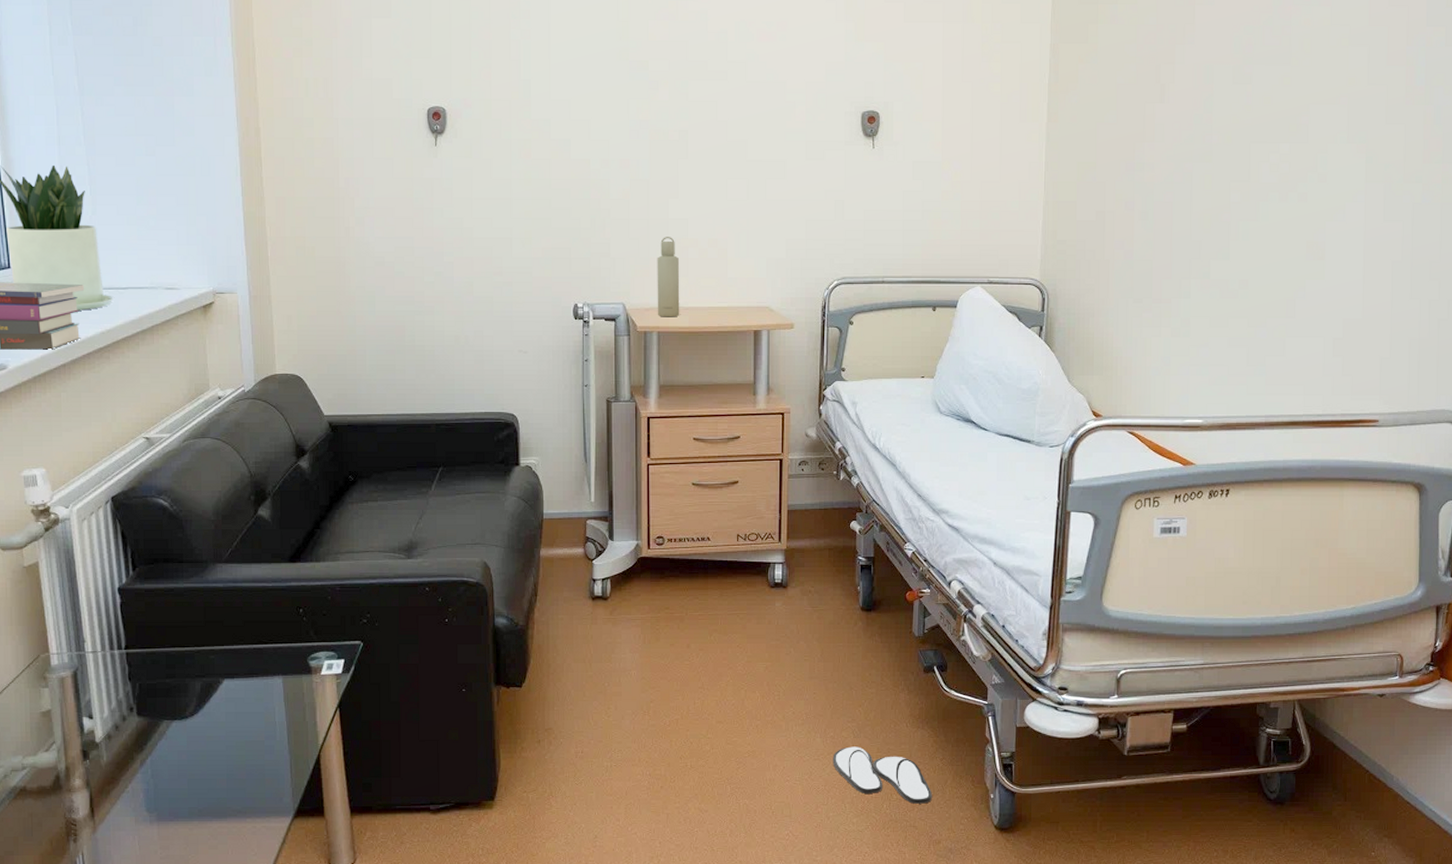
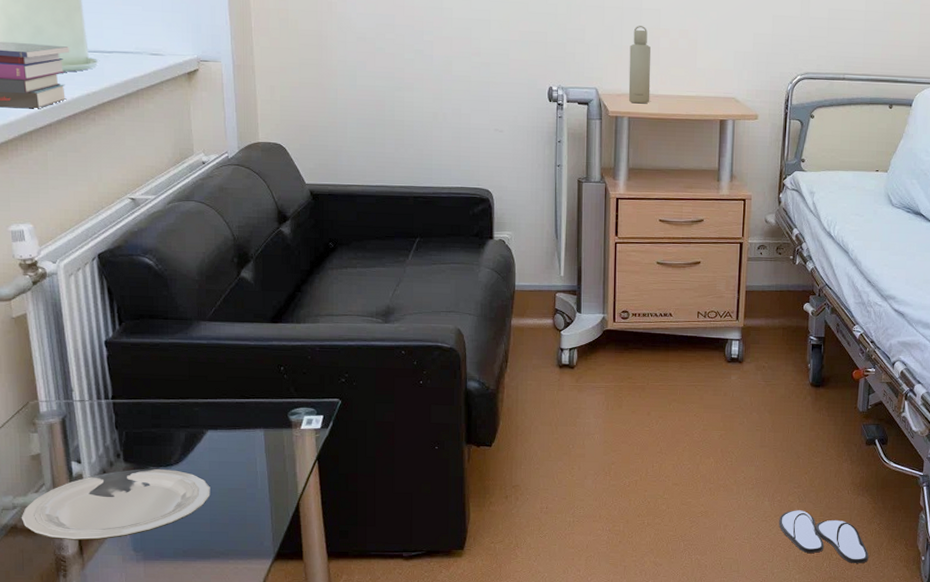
plate: none [30,722,227,802] -> present [21,468,210,541]

